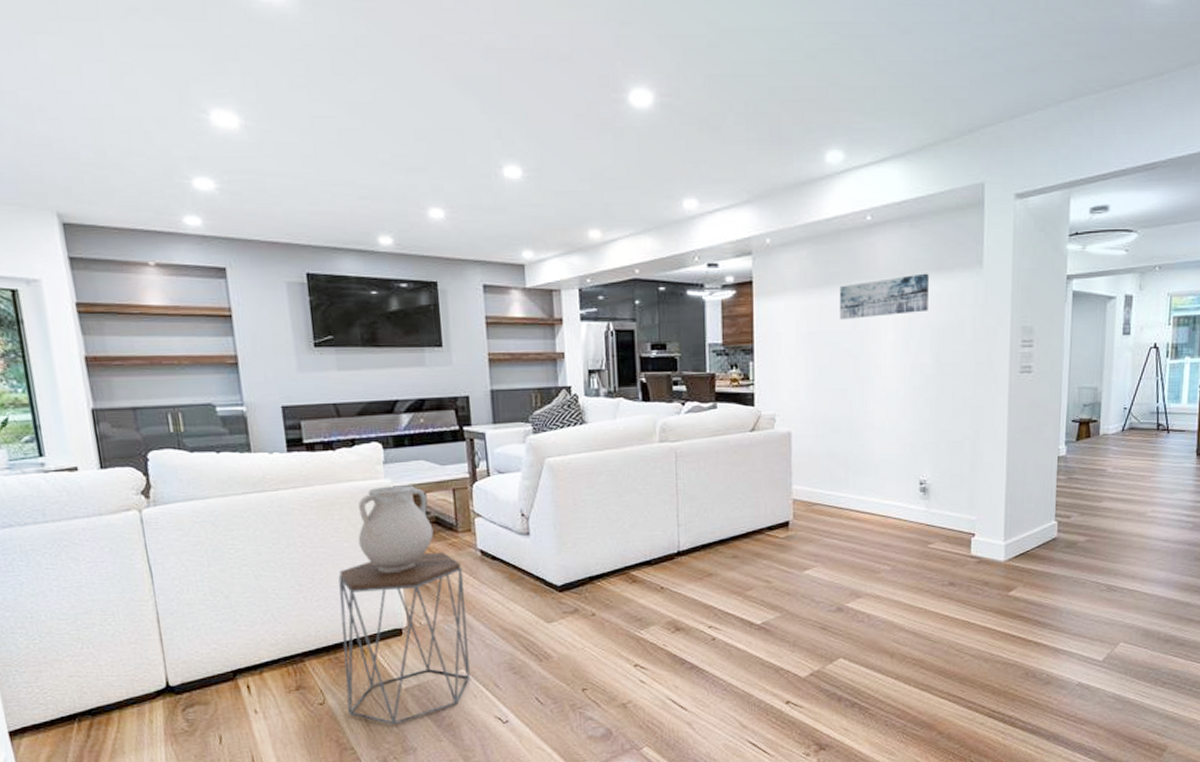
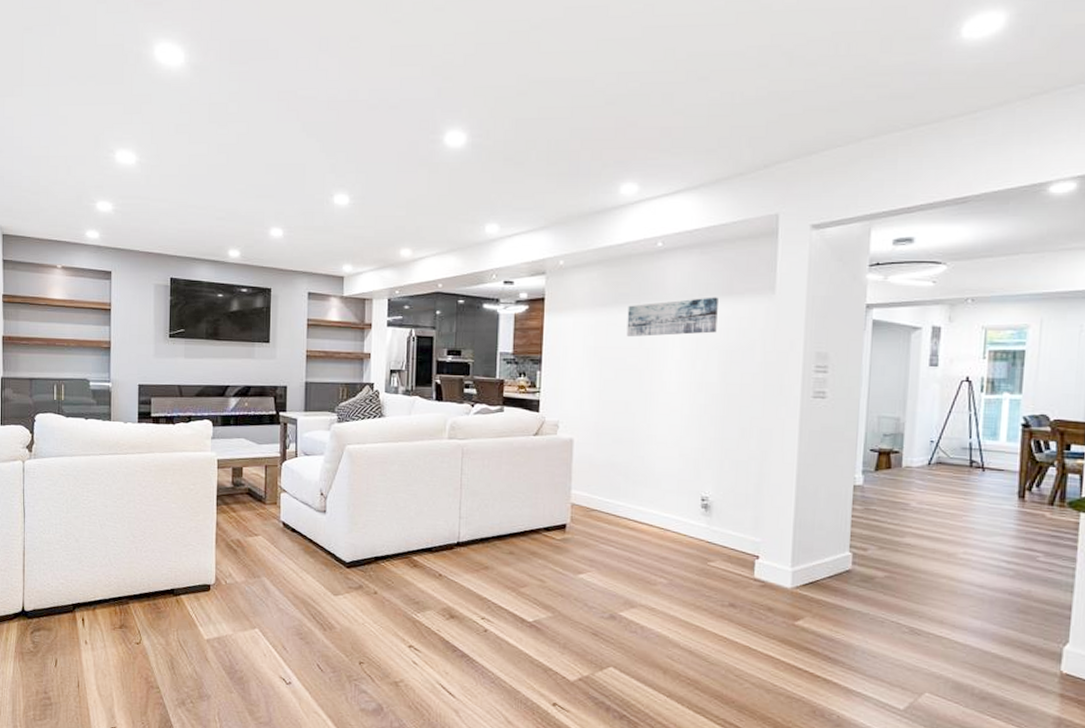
side table: present [338,553,470,725] -> none [159,520,266,672]
vase: present [358,485,434,573] -> none [184,458,246,535]

